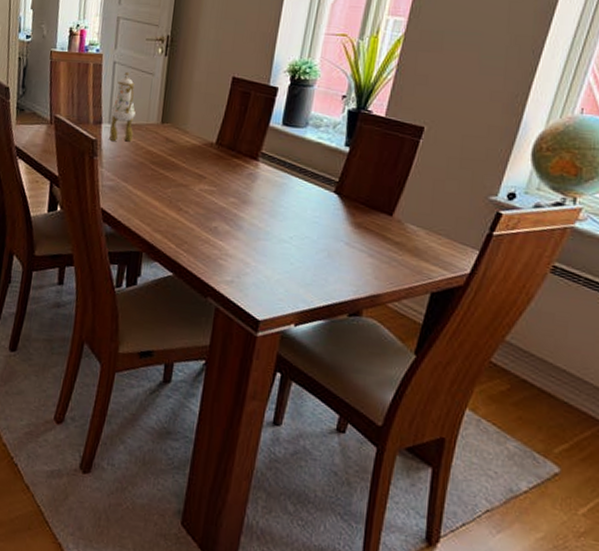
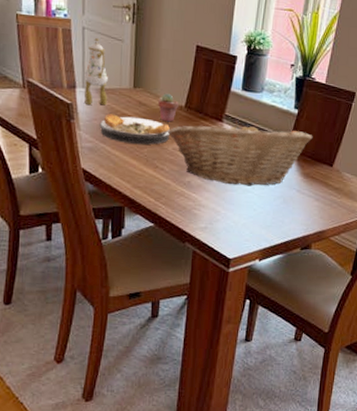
plate: none [122,150,198,185] -> present [99,113,171,145]
potted succulent: none [186,128,209,160] -> present [158,93,179,122]
fruit basket: none [194,157,368,236] -> present [167,119,313,186]

